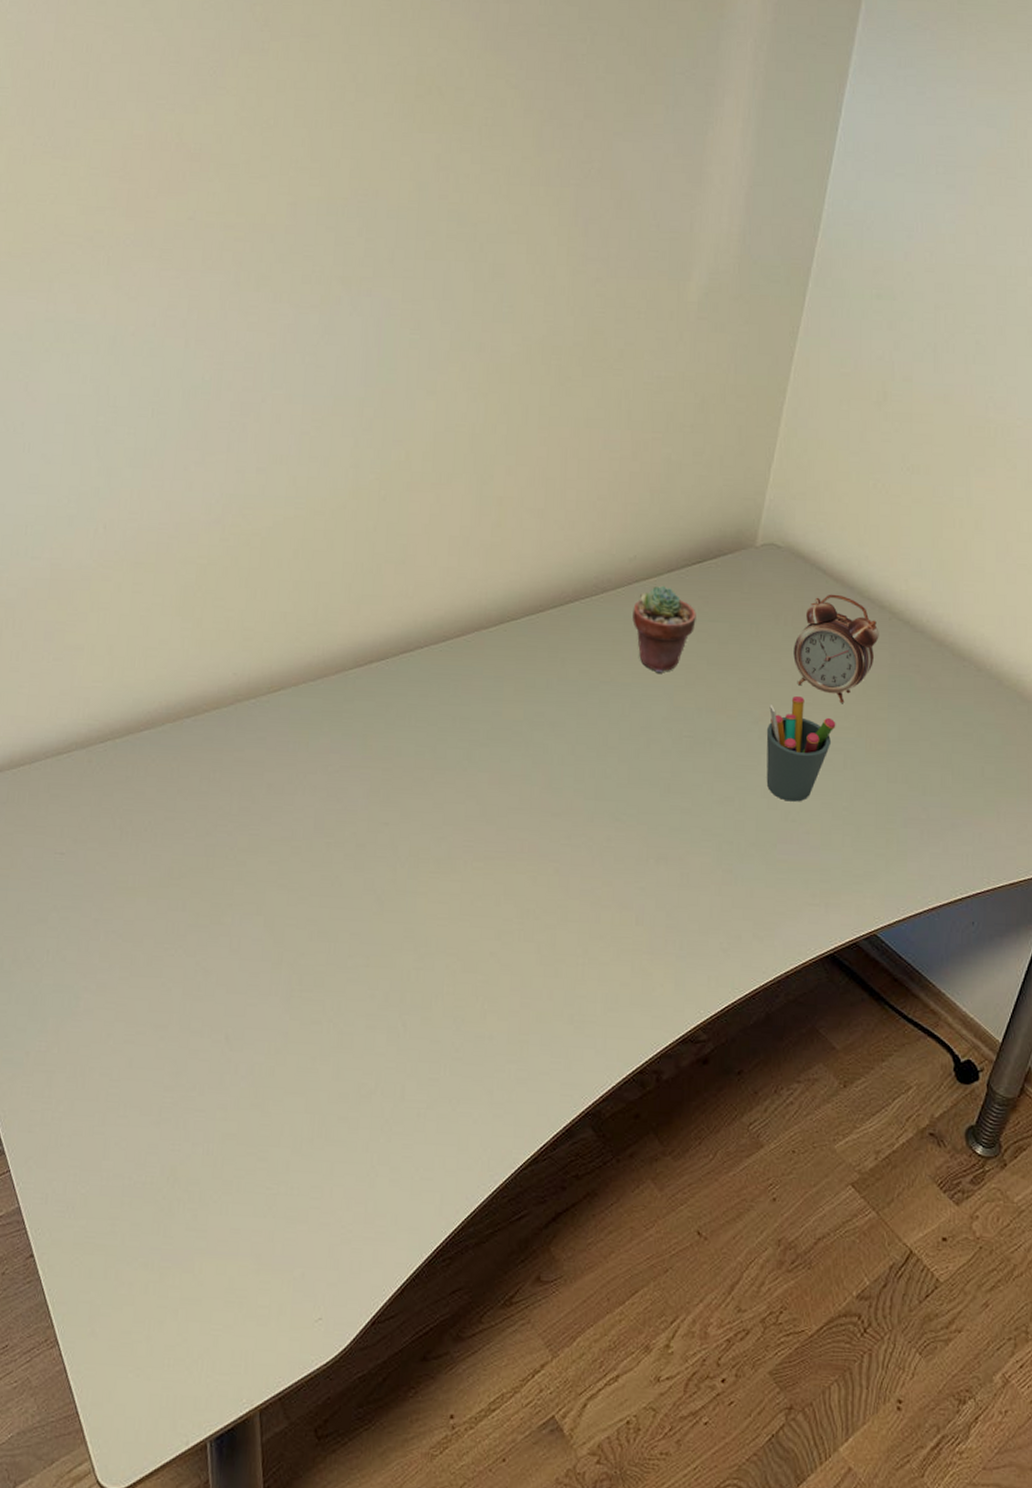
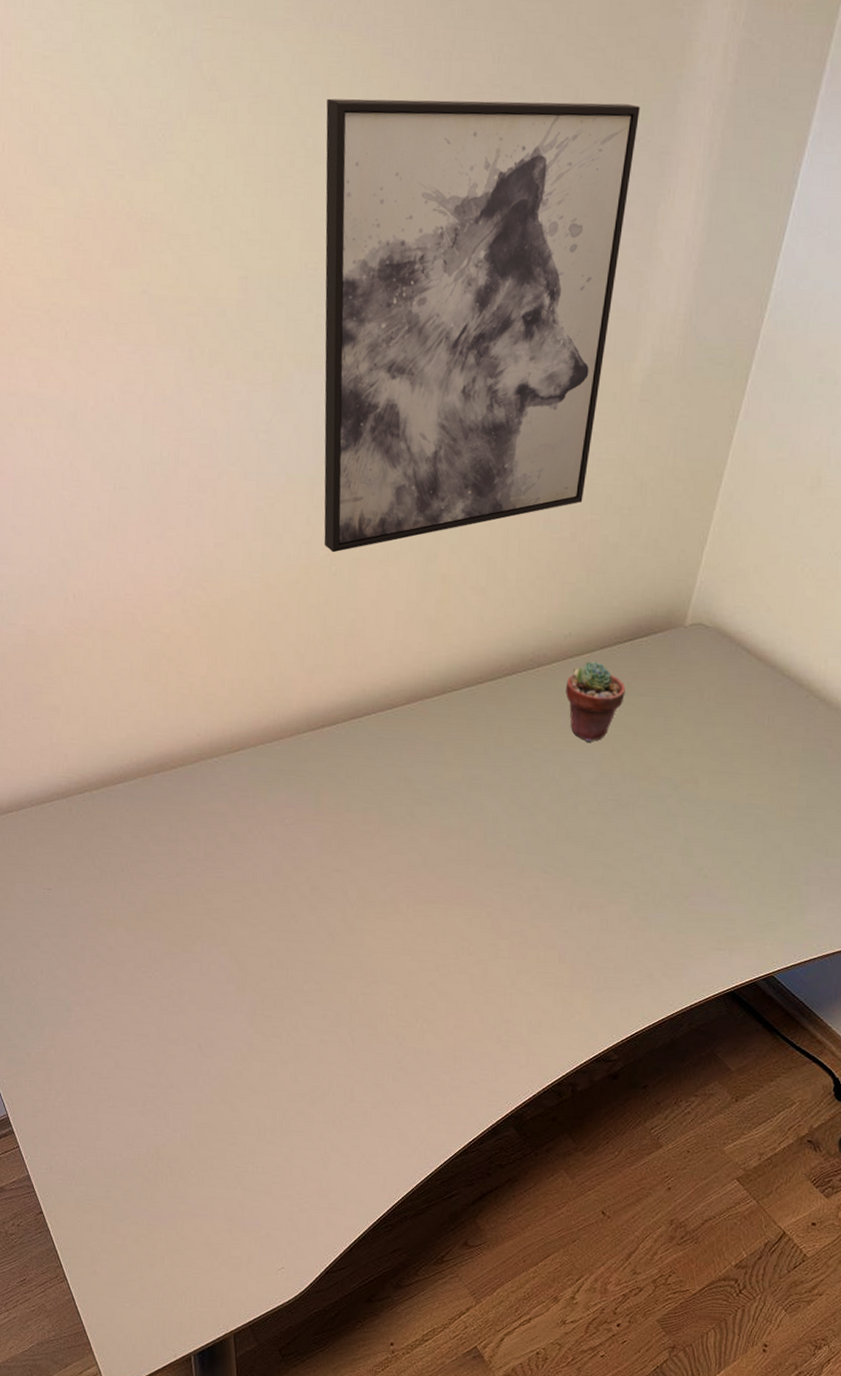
wall art: none [373,37,684,476] -> present [324,98,640,553]
pen holder: present [766,696,836,802] -> none [682,766,750,860]
alarm clock: present [793,594,879,703] -> none [714,672,797,773]

